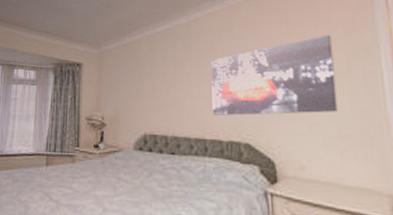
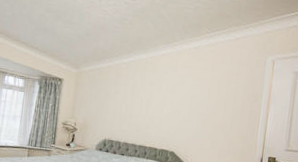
wall art: present [211,34,338,116] -> none [153,82,237,136]

